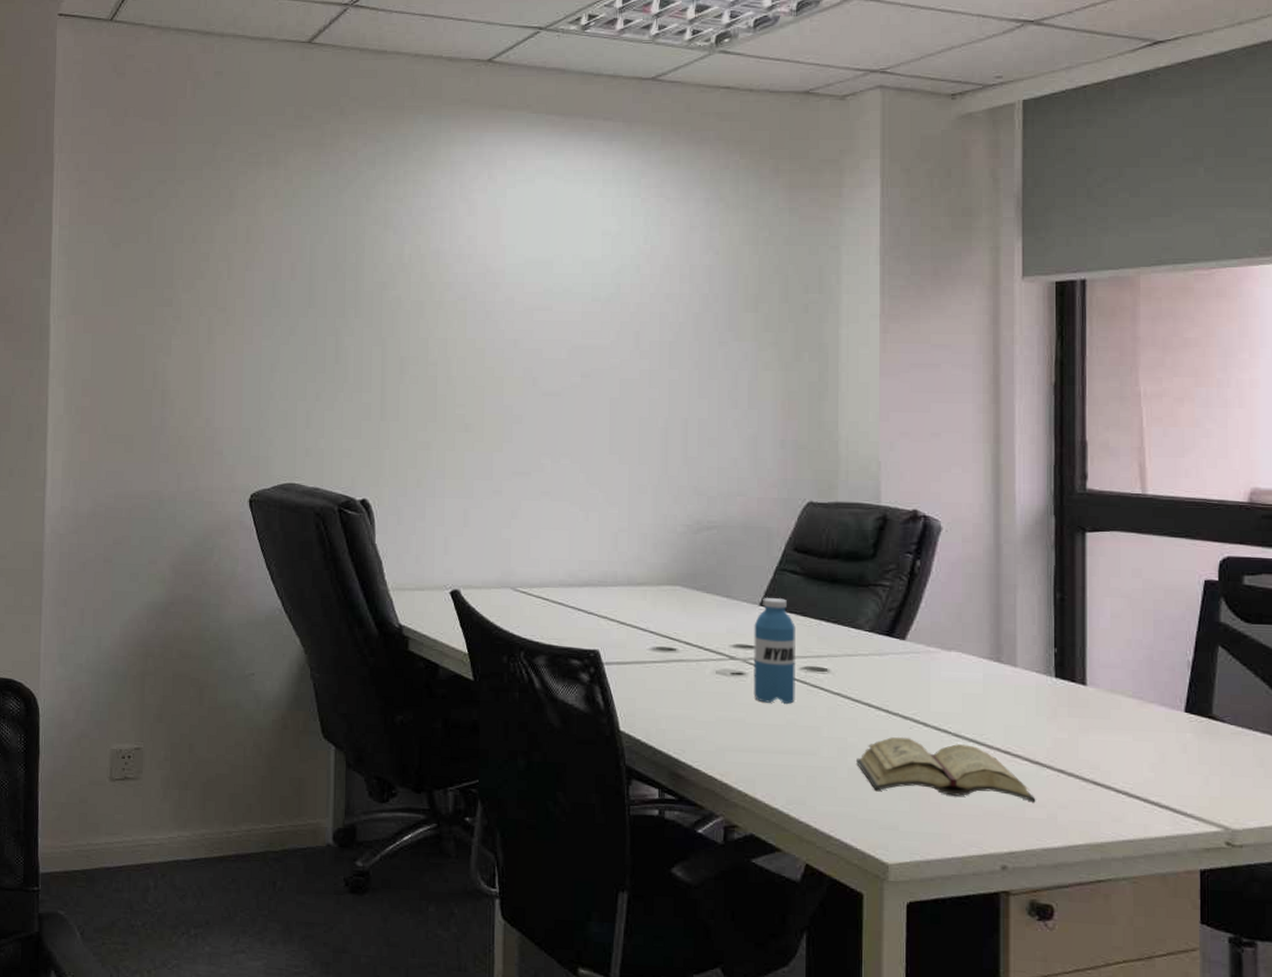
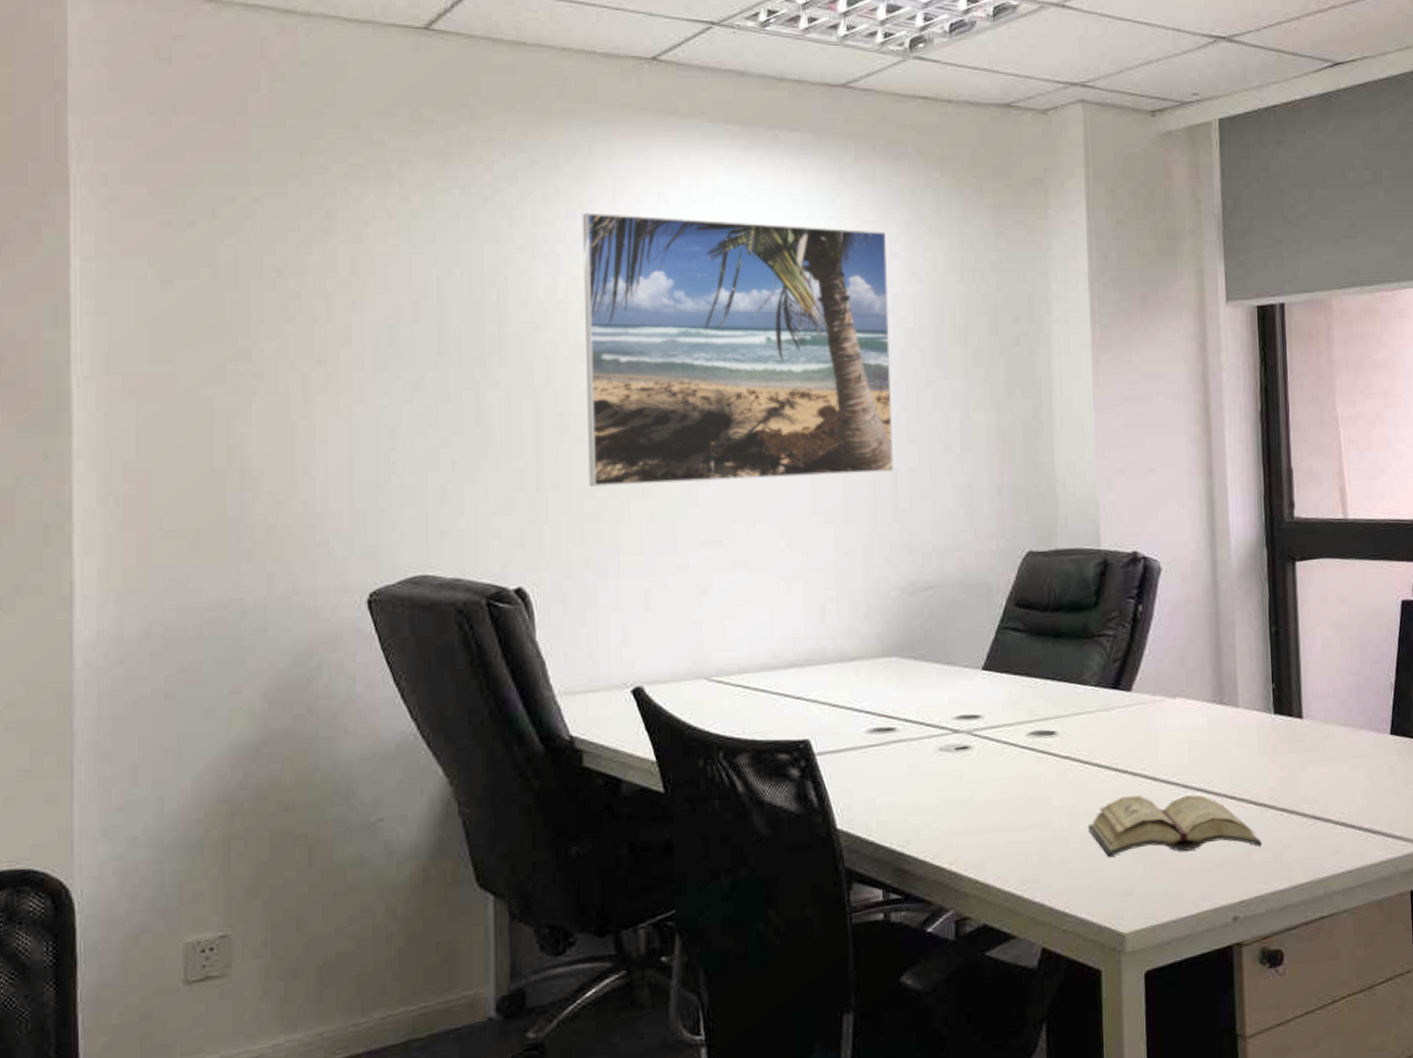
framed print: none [423,191,686,422] -> present [582,212,893,487]
water bottle: present [753,597,796,704] -> none [977,659,1024,777]

